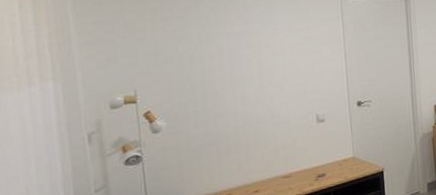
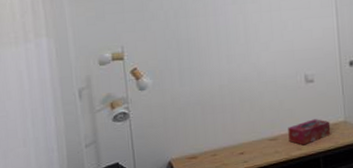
tissue box: none [300,156,341,181] -> present [288,119,331,146]

